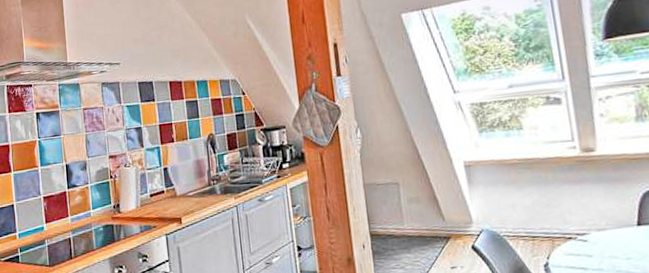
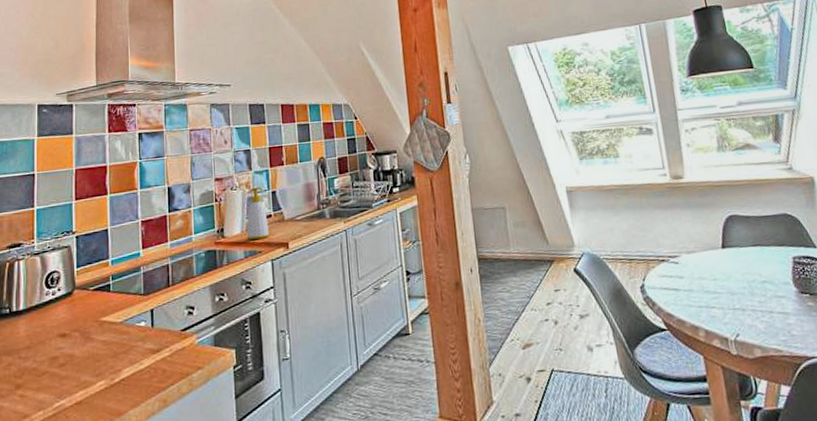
soap bottle: none [141,163,163,215] -> present [246,186,269,240]

